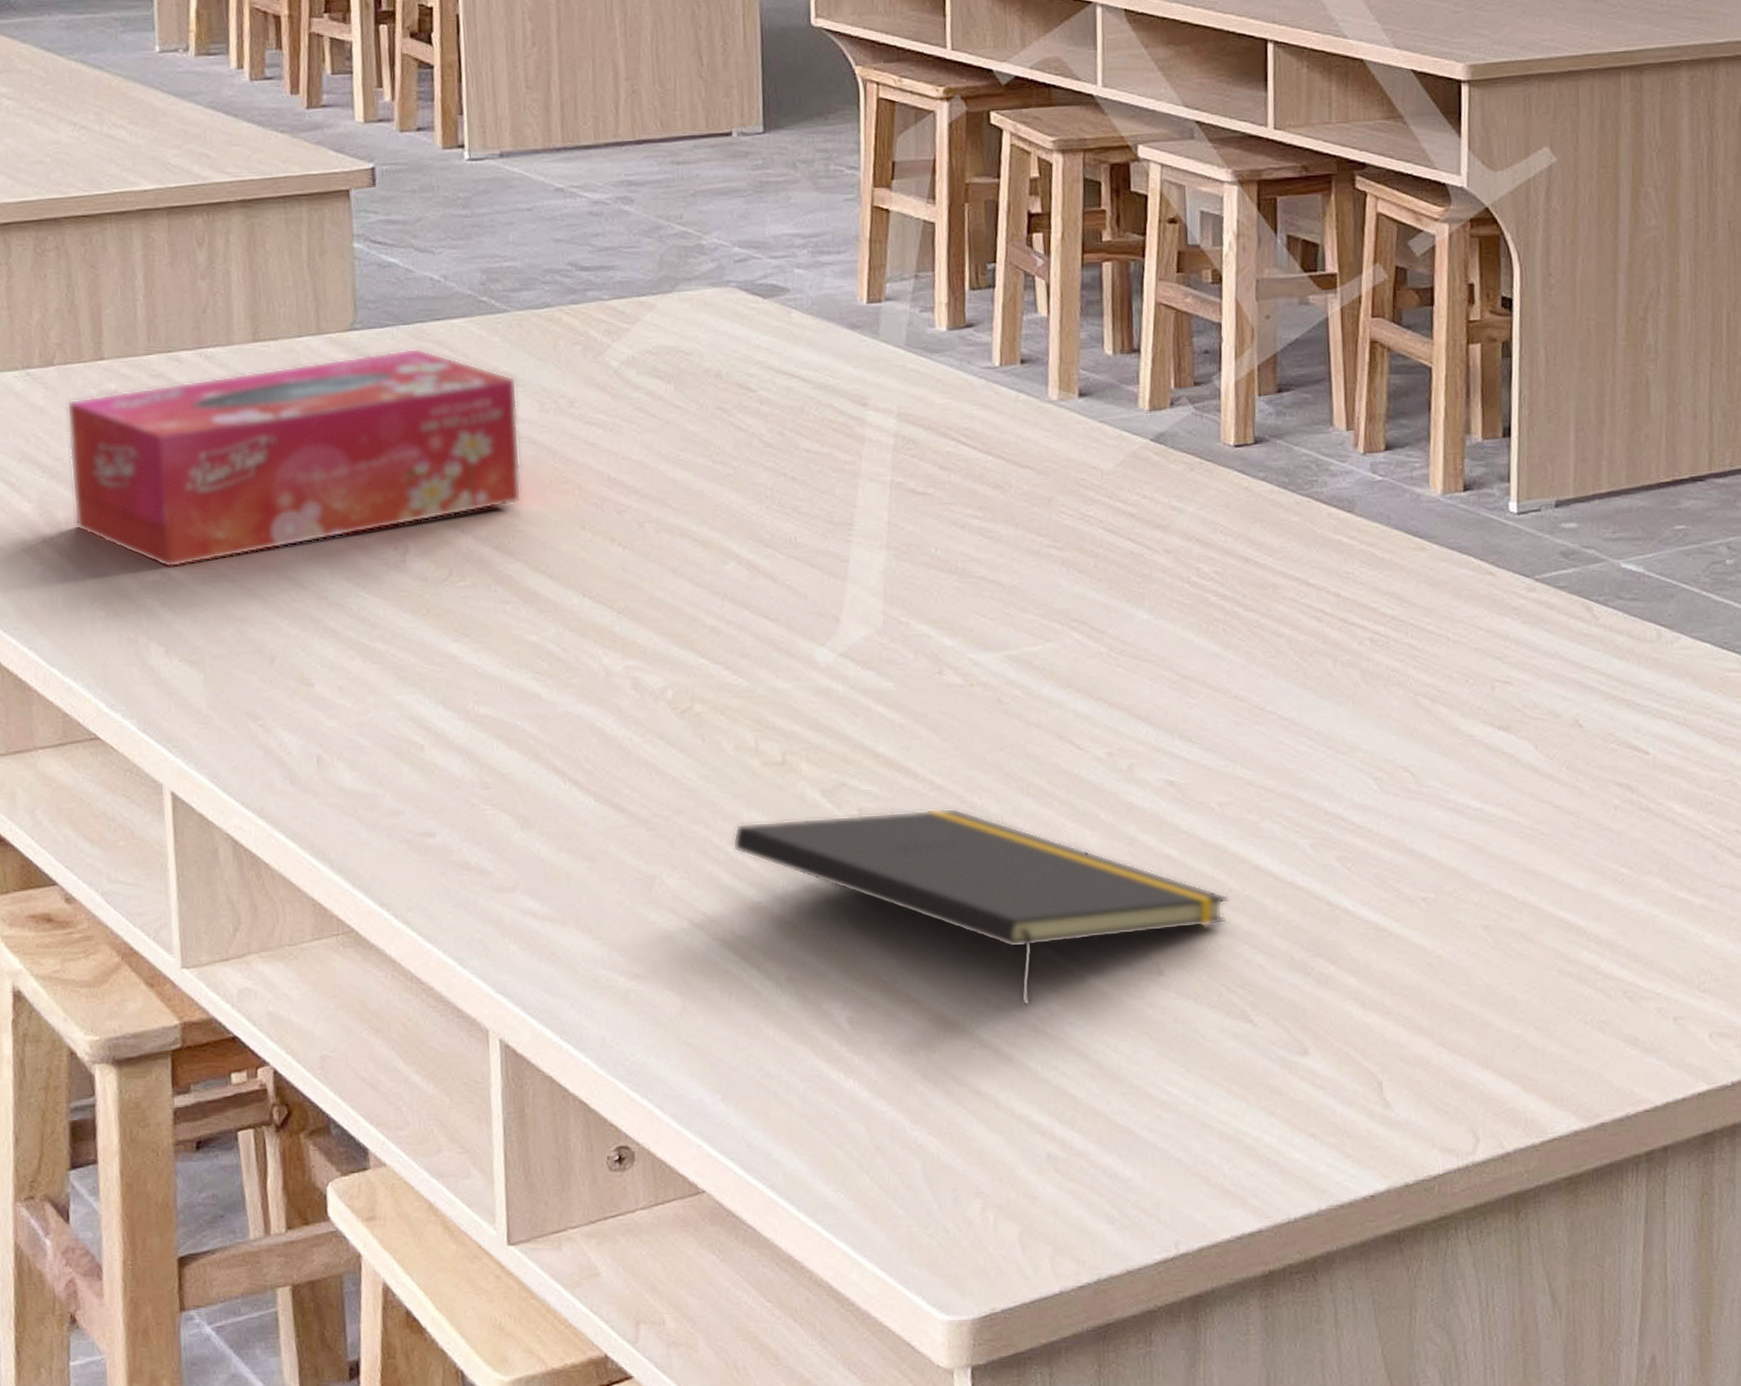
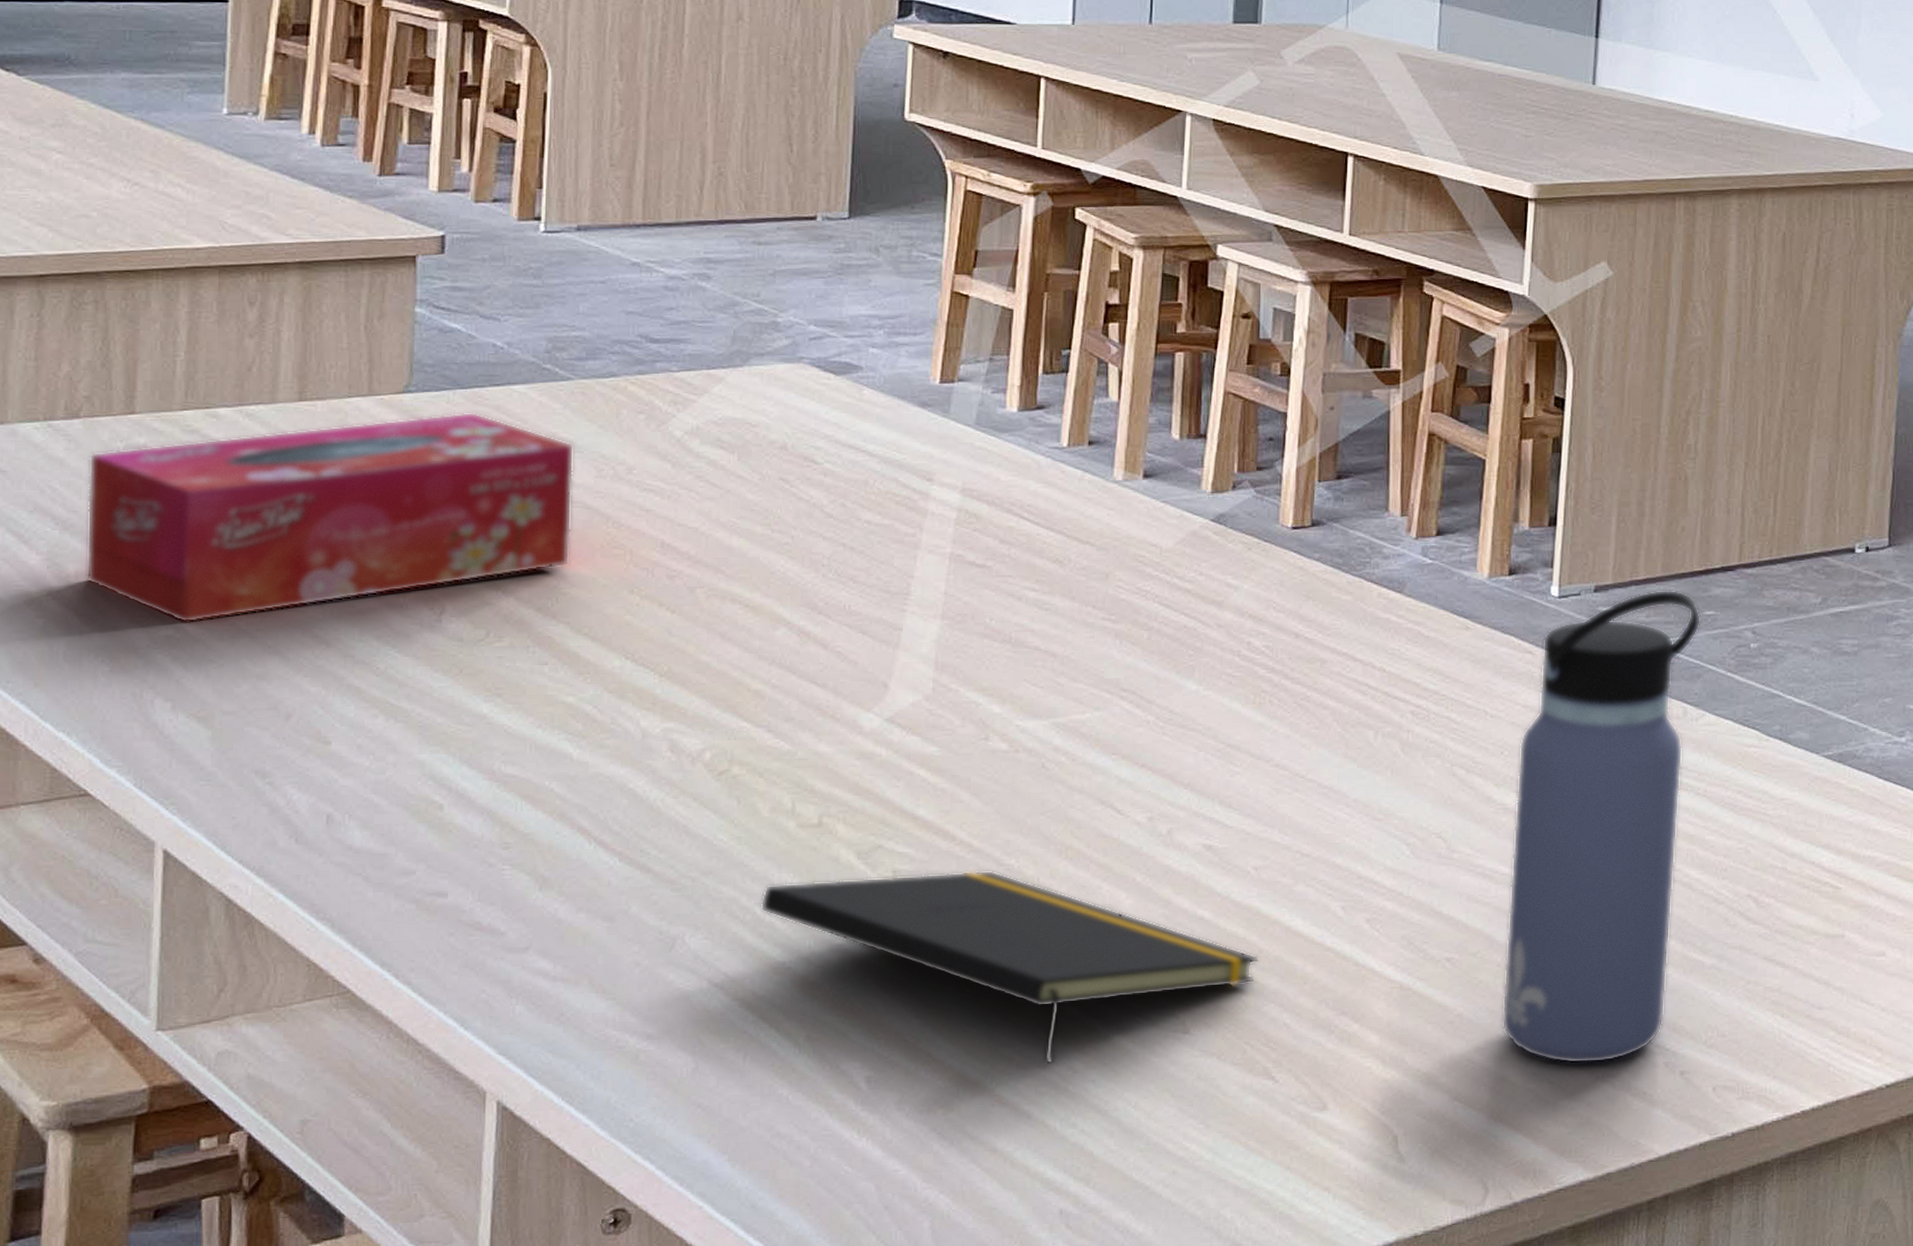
water bottle: none [1482,503,1672,1009] -> present [1502,590,1702,1064]

